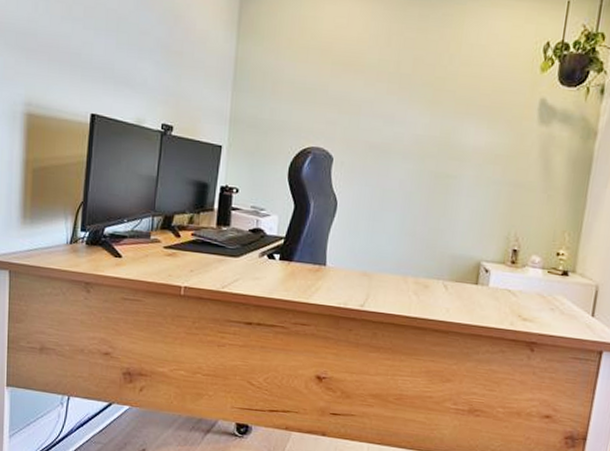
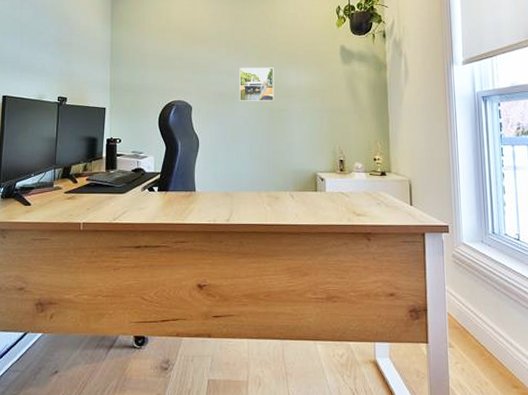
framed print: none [395,113,447,164] -> present [239,67,275,102]

